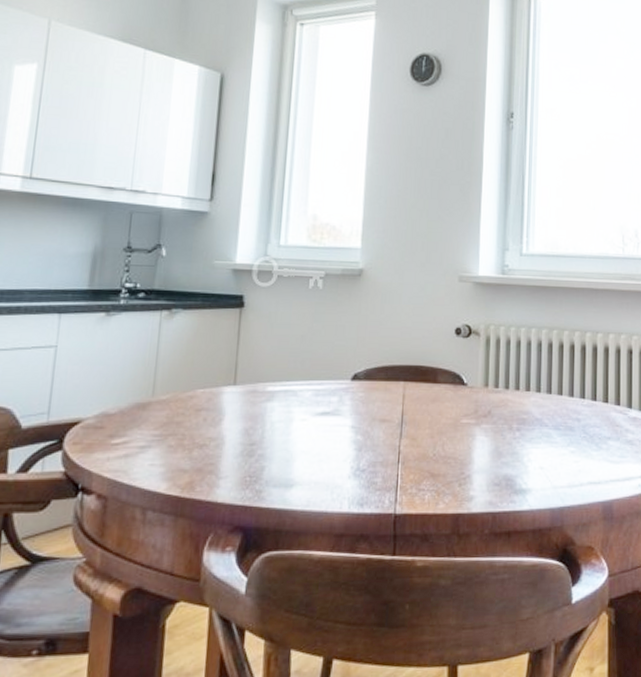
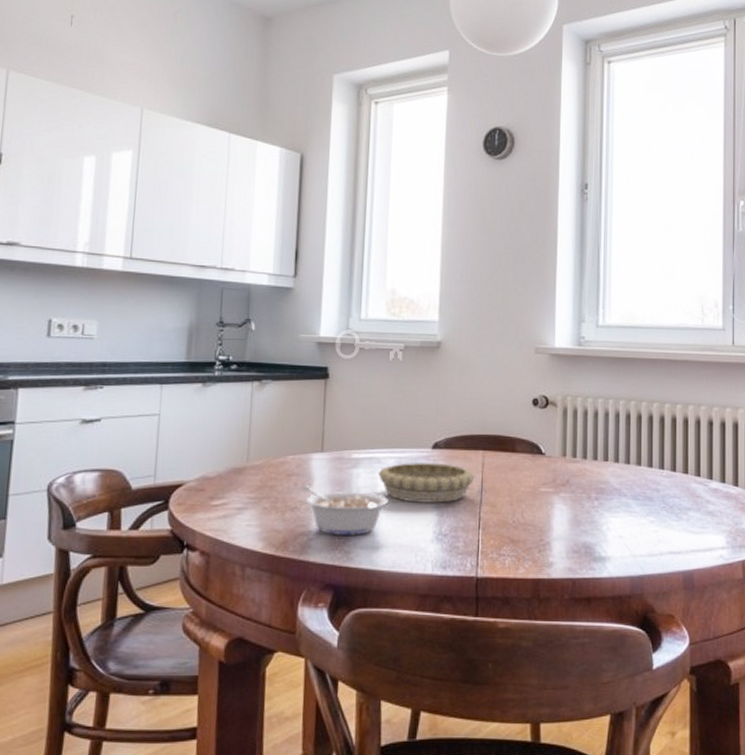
legume: none [212,421,304,475] -> present [302,486,388,537]
decorative bowl: none [294,395,395,437] -> present [379,463,475,503]

